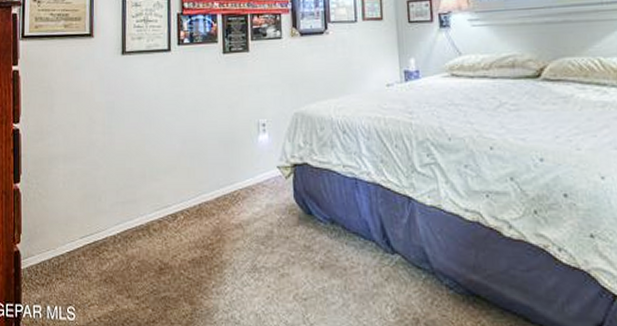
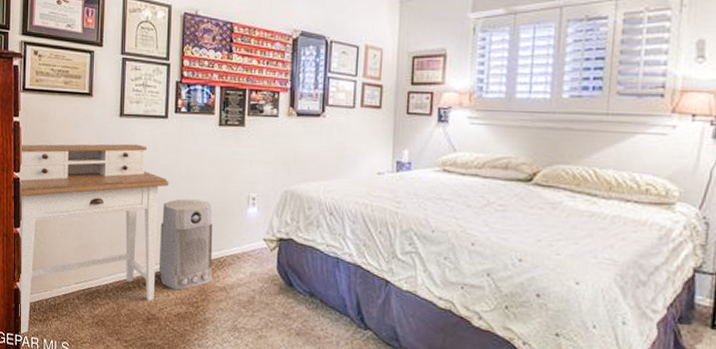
desk: none [18,81,175,304] -> present [19,143,169,335]
air purifier: none [169,132,226,233] -> present [158,198,213,290]

